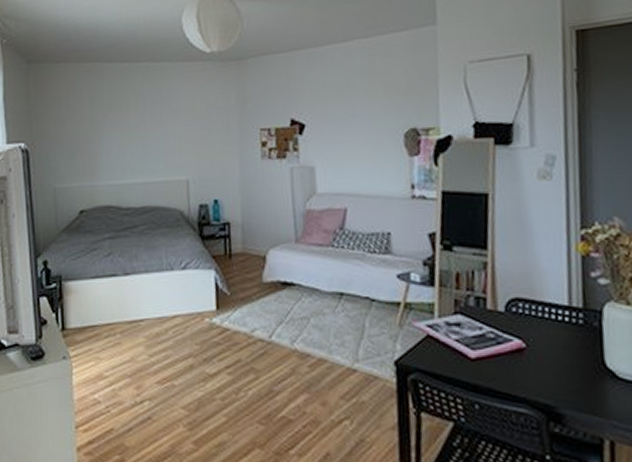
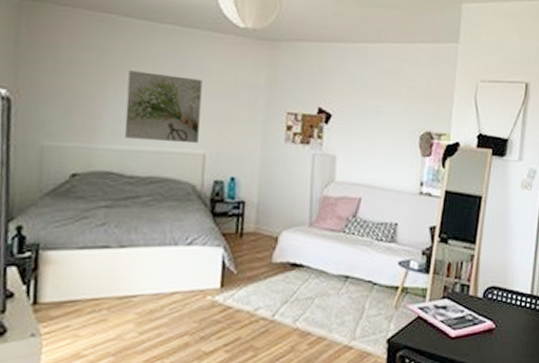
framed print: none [116,109,181,173] -> present [125,70,203,144]

